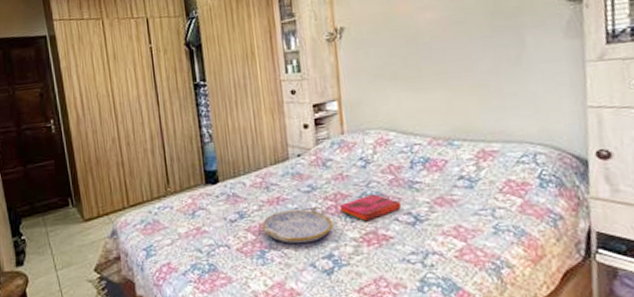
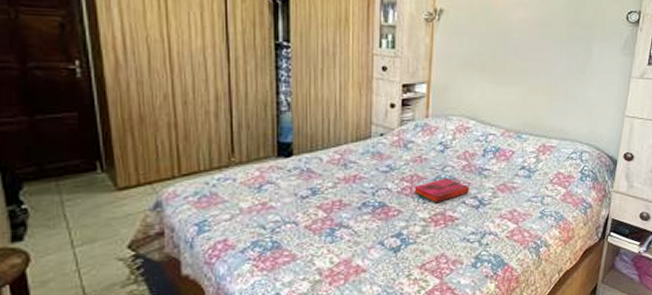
serving tray: present [262,206,333,244] -> none [335,186,405,223]

